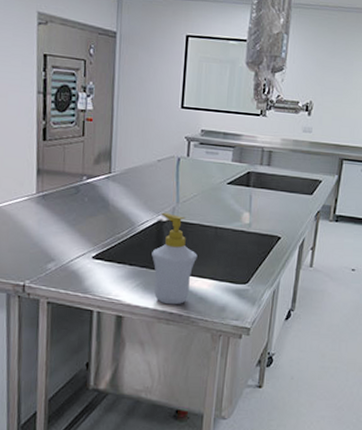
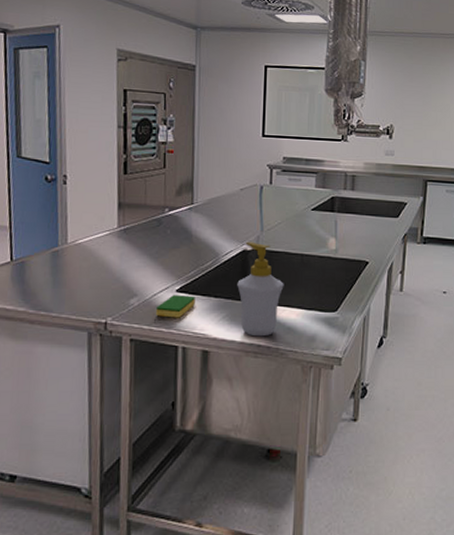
dish sponge: none [73,261,111,284] -> present [156,295,195,318]

